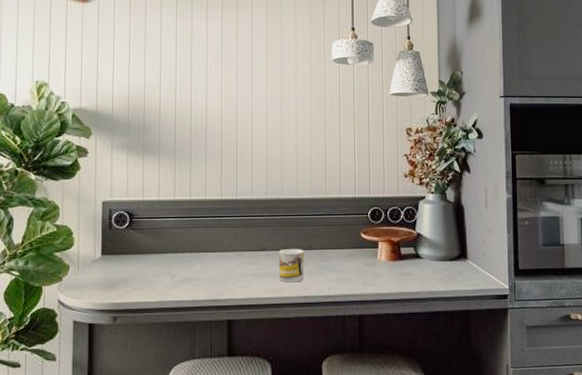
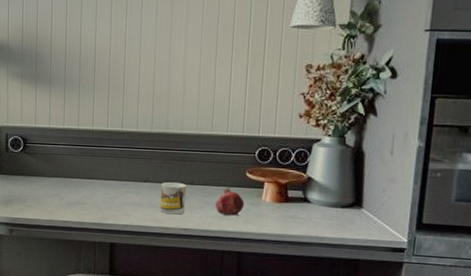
fruit: none [333,249,362,278] -> present [215,187,245,216]

